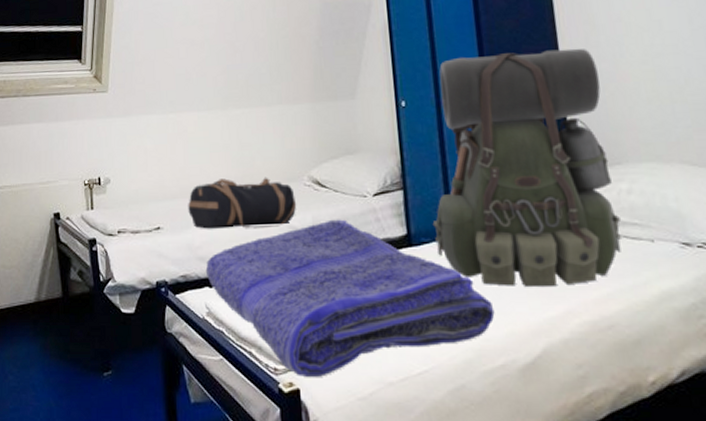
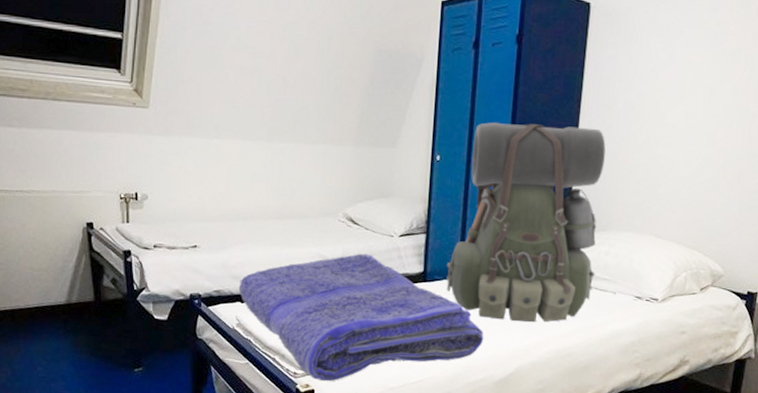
duffel bag: present [188,177,297,230] -> none [226,207,330,256]

